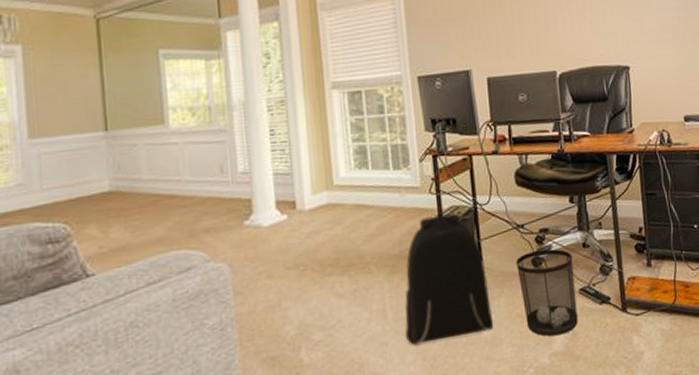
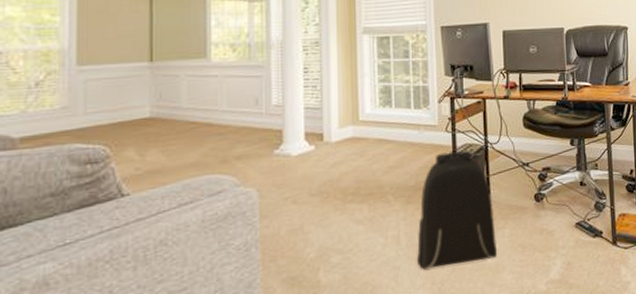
waste bin: present [516,249,578,337] -> none [520,186,573,266]

